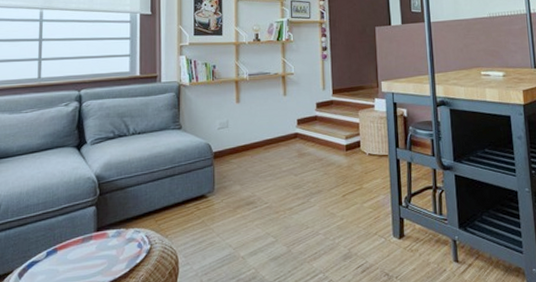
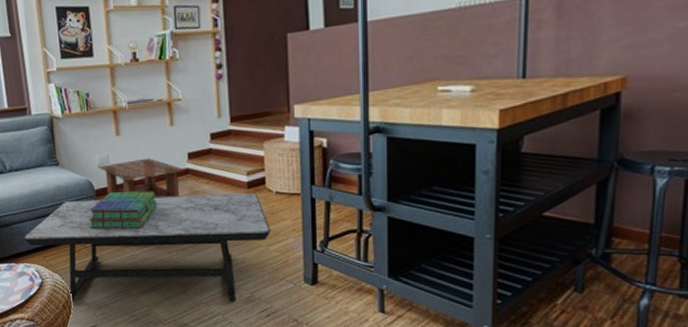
coffee table: none [138,155,365,268] -> present [24,193,271,303]
stack of books: none [205,153,269,190] -> present [89,191,157,229]
side table: none [217,123,295,160] -> present [98,158,186,199]

